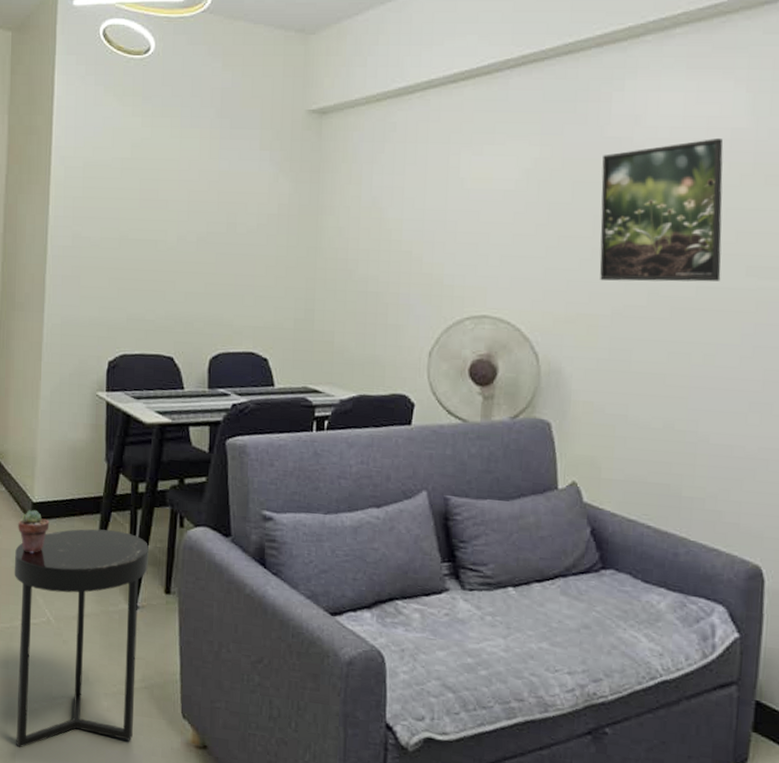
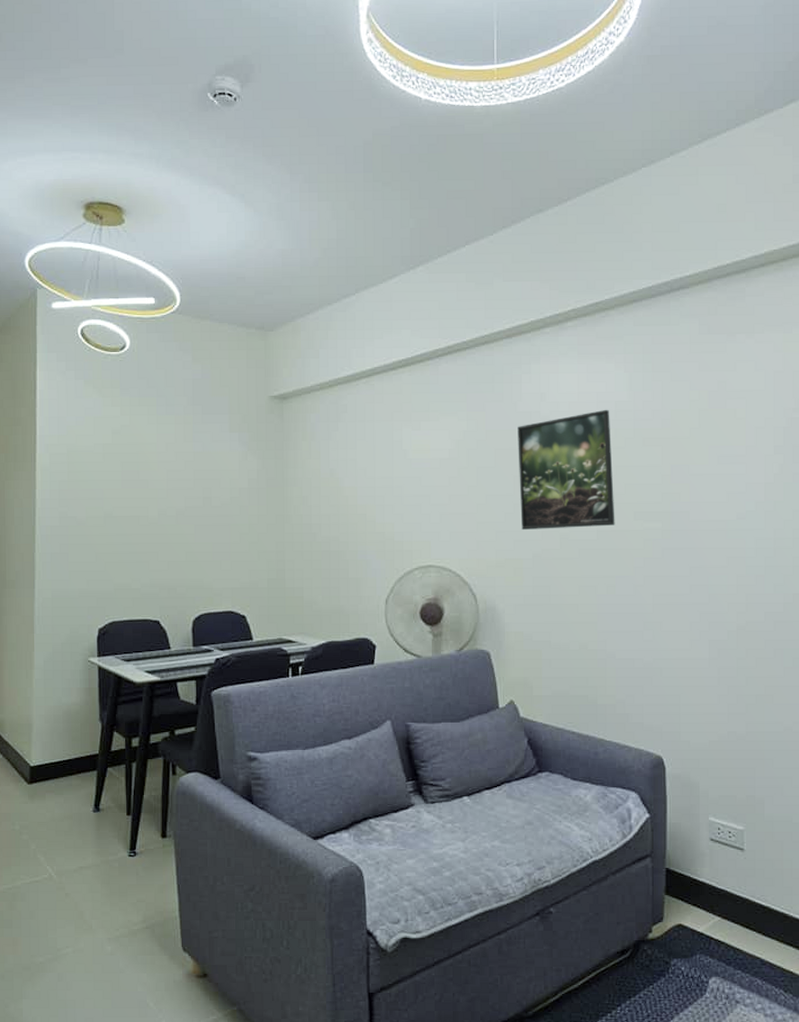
side table: present [14,528,149,748] -> none [14,785,144,1003]
potted succulent: present [18,509,50,554] -> none [17,773,48,815]

